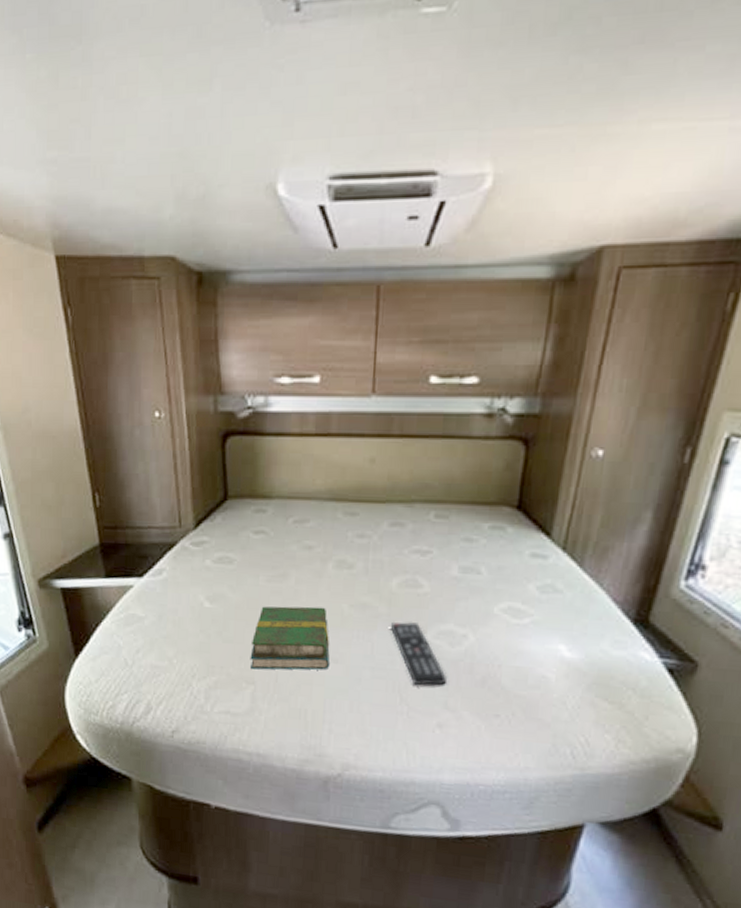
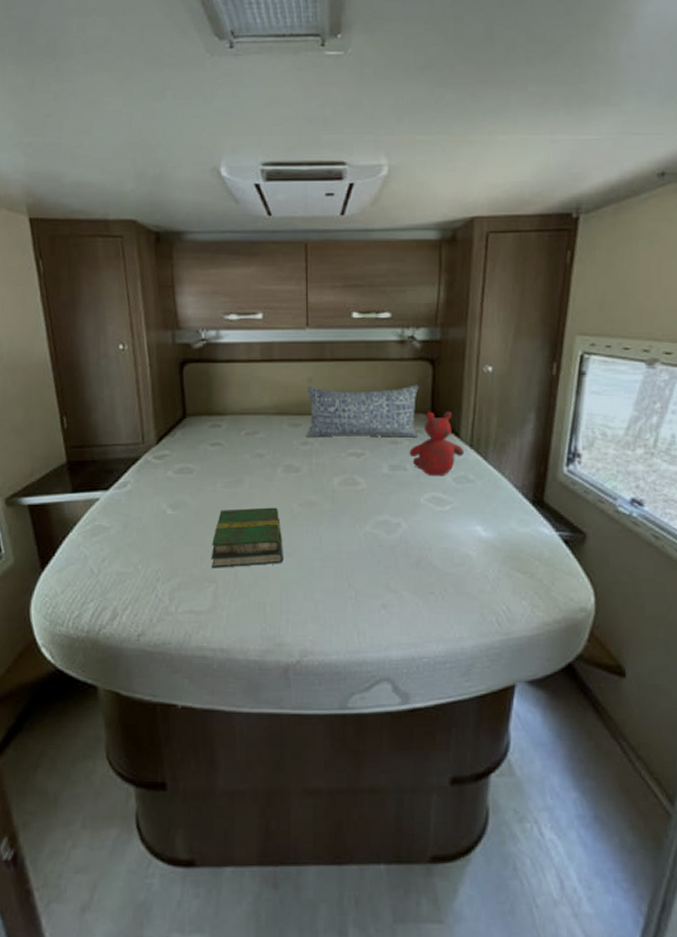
pillow: none [363,468,506,535] -> present [306,385,419,438]
remote control: present [390,621,446,686] -> none [334,514,386,572]
teddy bear: none [485,503,555,583] -> present [409,411,464,476]

